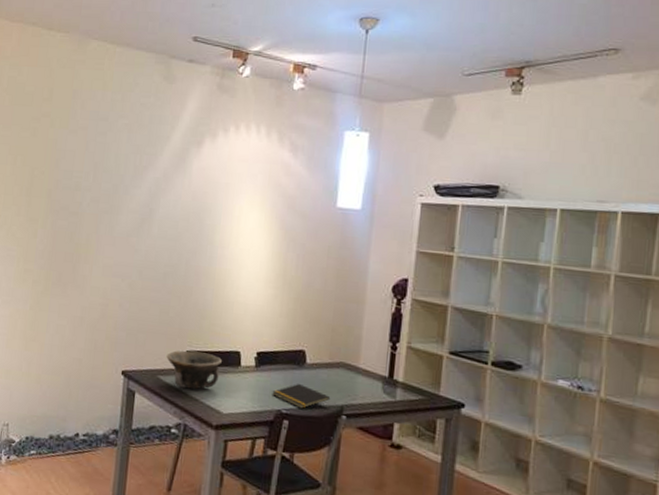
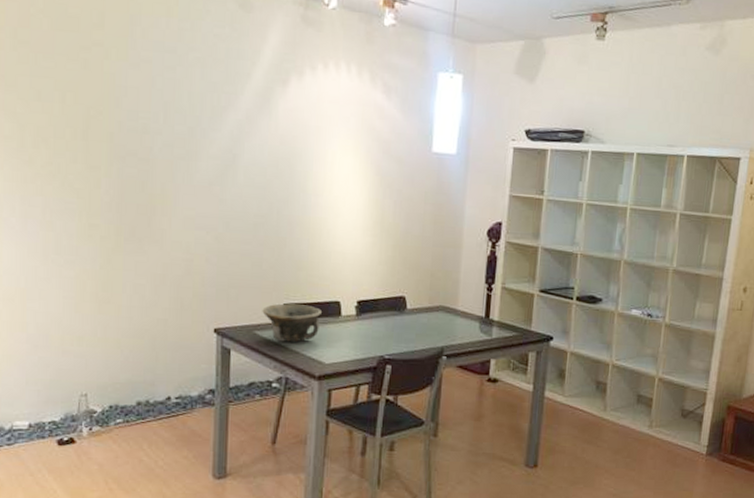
notepad: present [272,384,331,409] -> none [374,329,431,353]

